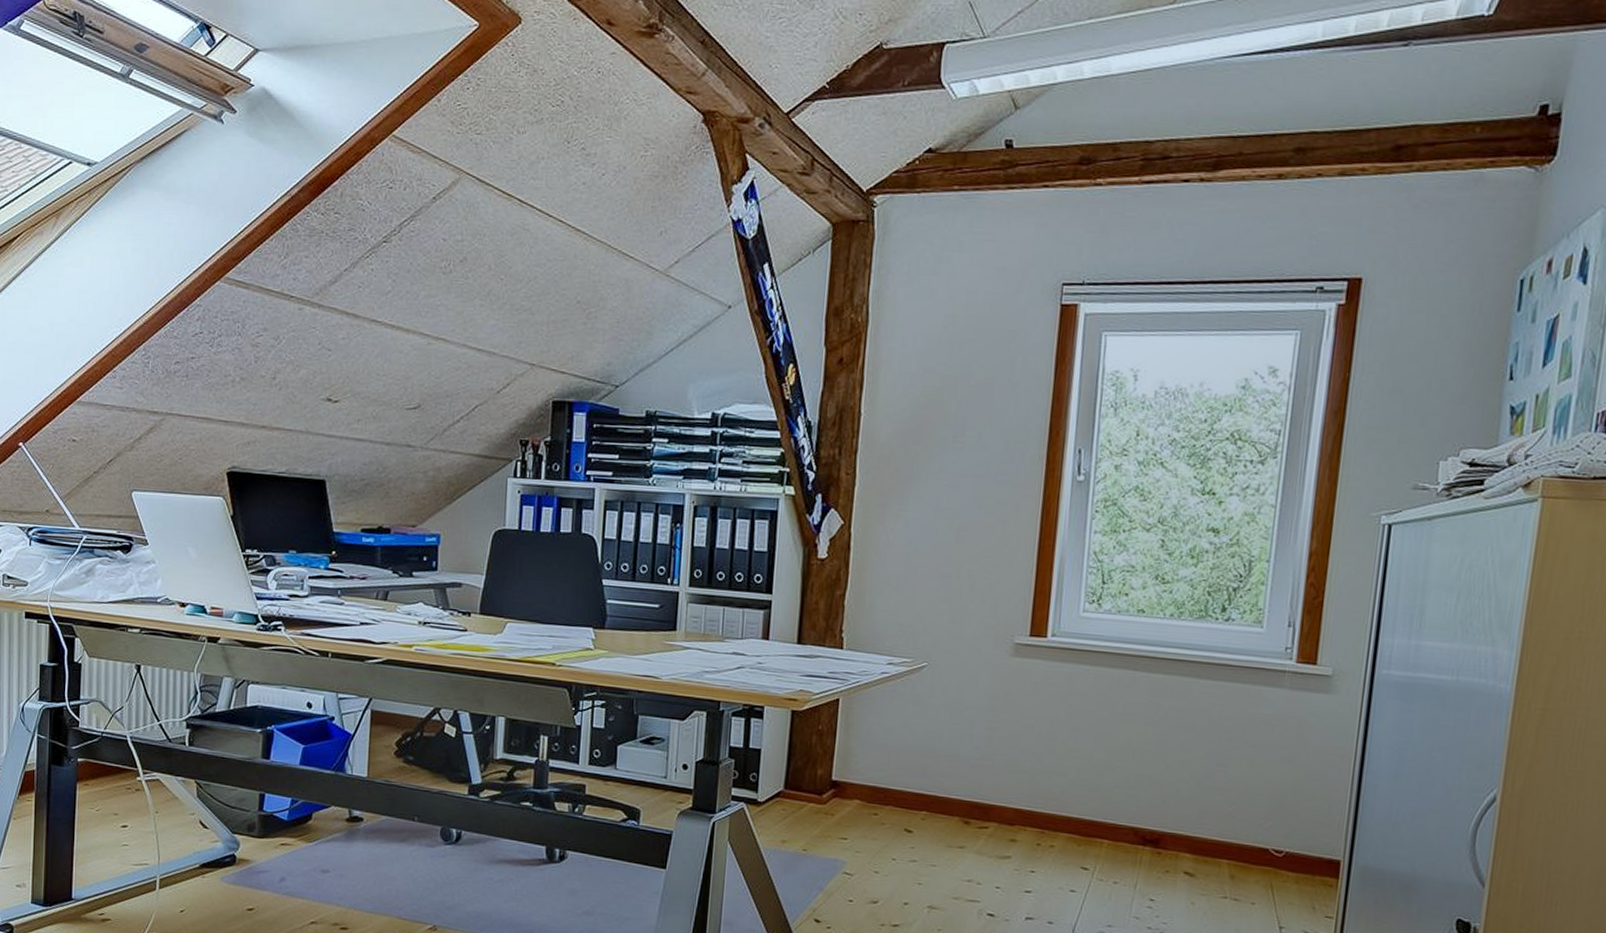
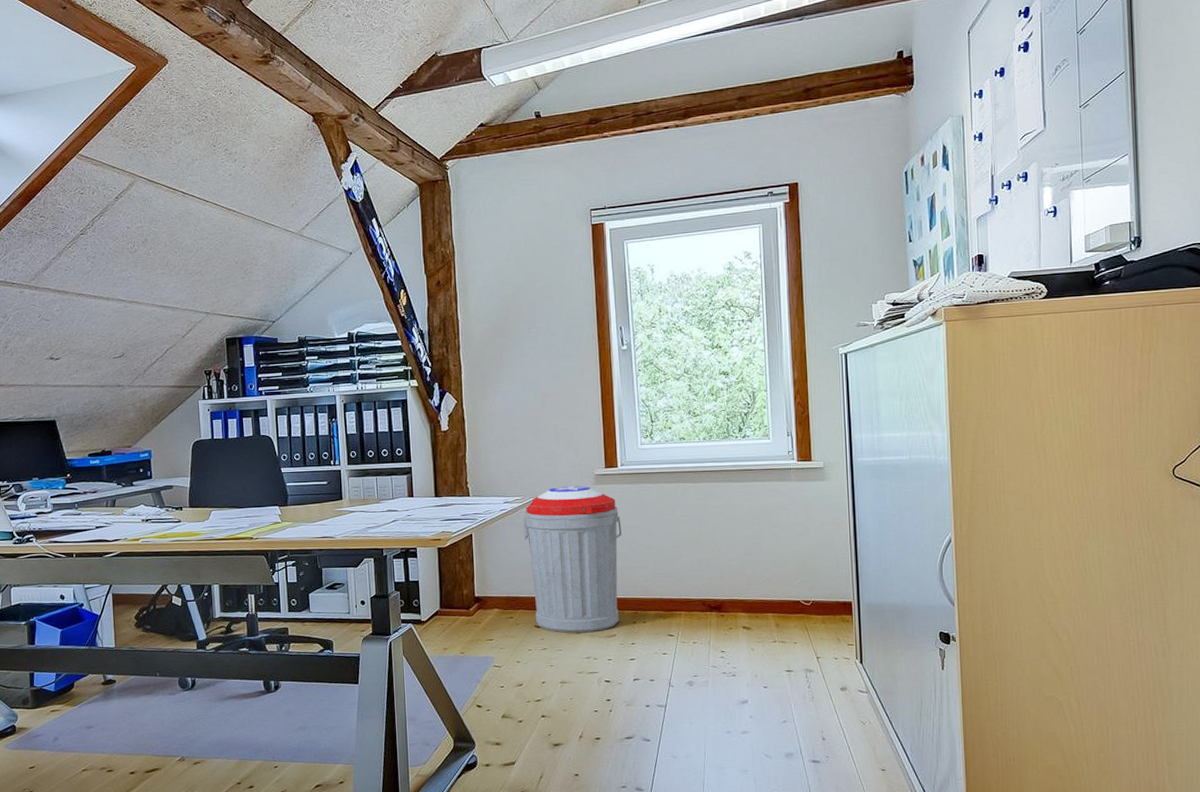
trash can: none [906,652,1041,849] -> present [522,486,622,633]

